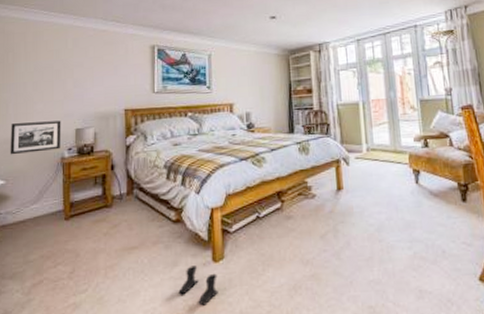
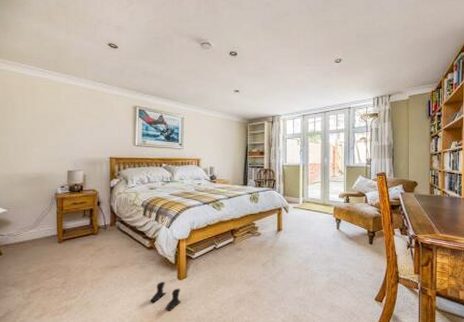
picture frame: present [10,120,61,155] -> none [10,163,55,189]

